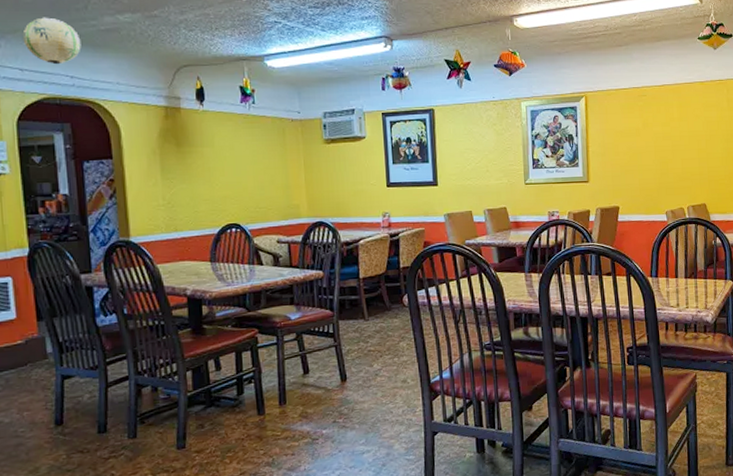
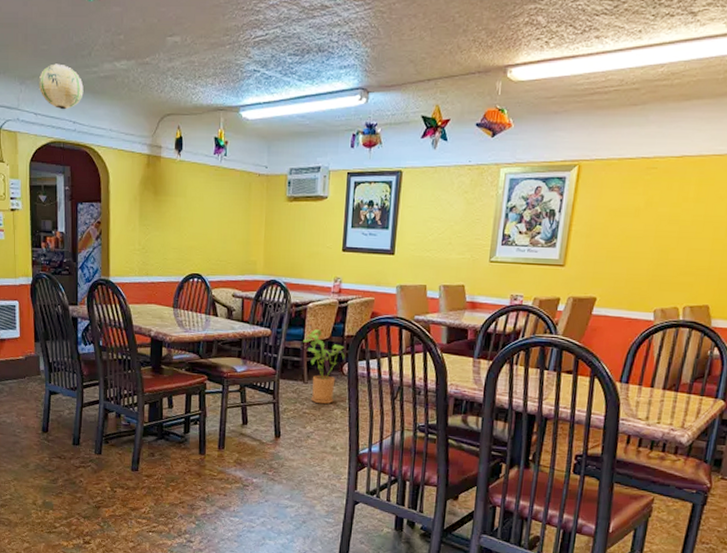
house plant: none [359,265,403,340] -> present [303,329,345,405]

